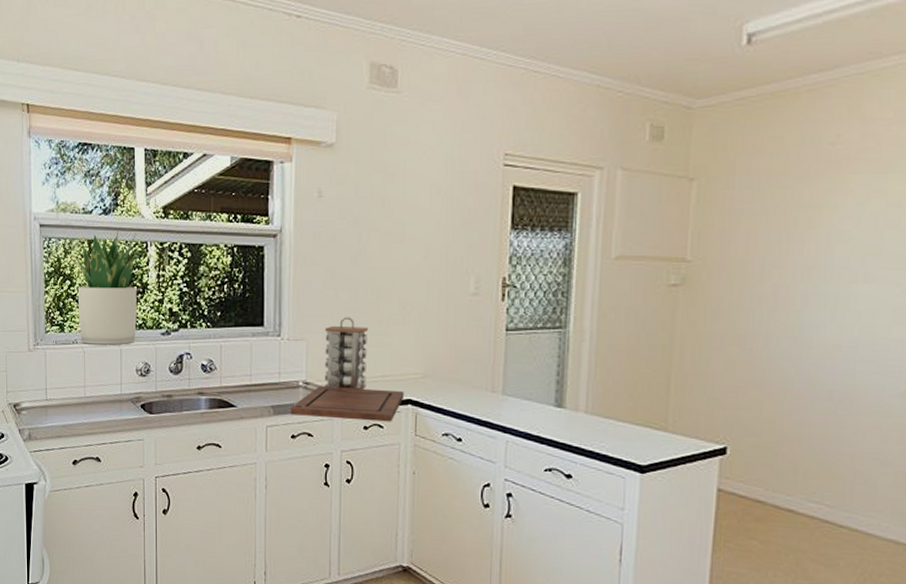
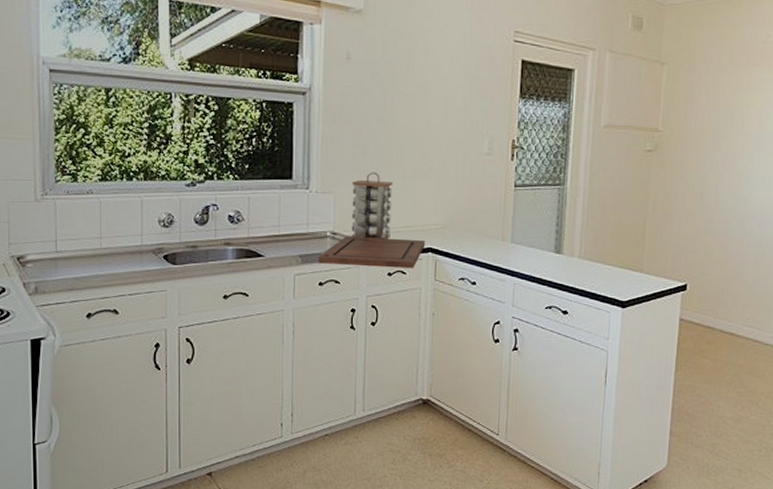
planter: present [75,230,137,345] -> none [90,80,160,196]

